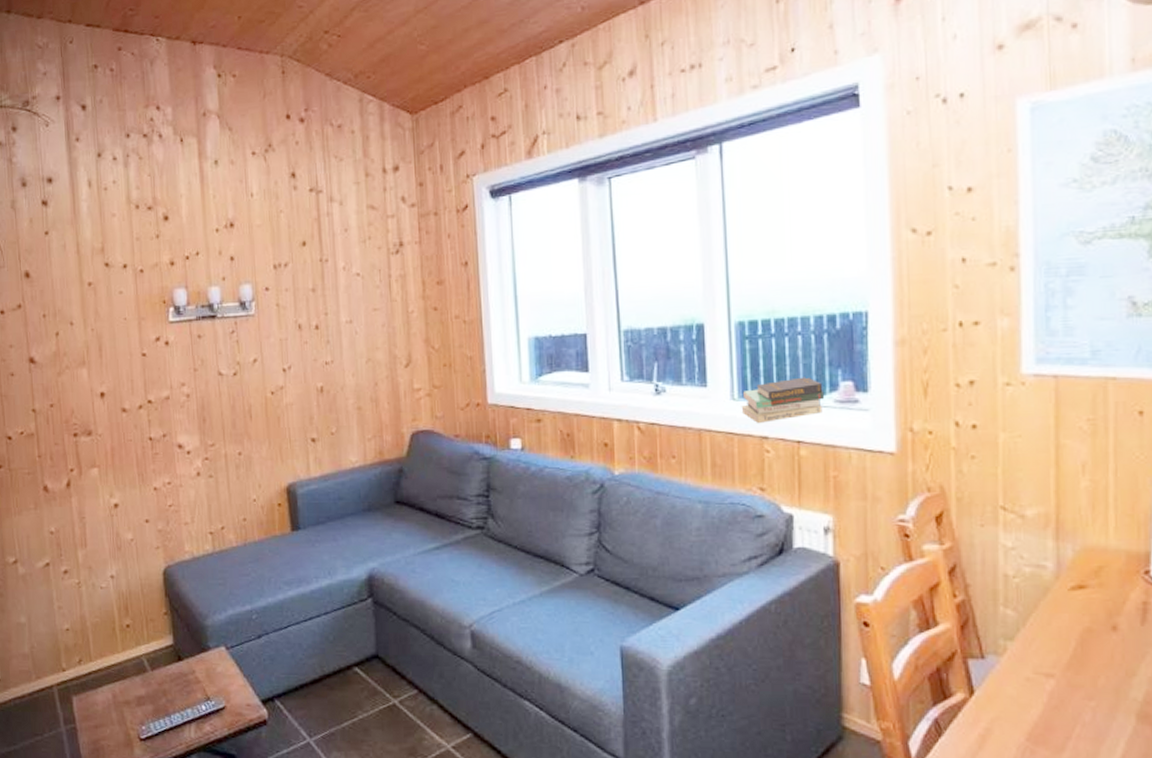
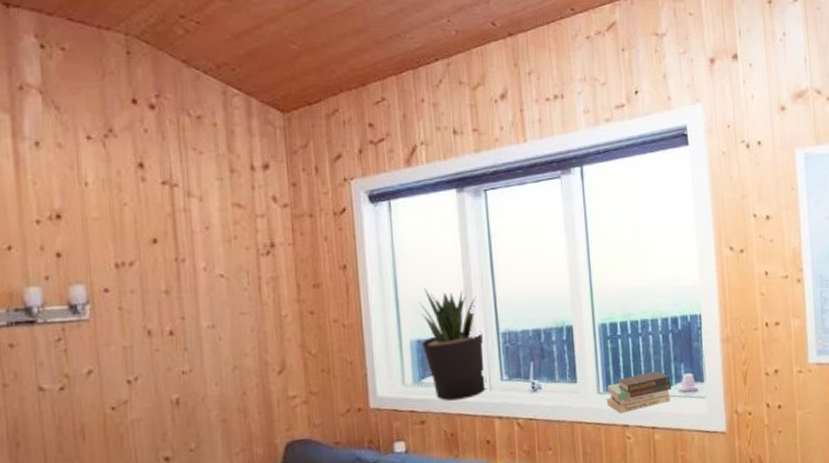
planter: none [537,284,606,400] -> present [418,288,487,401]

